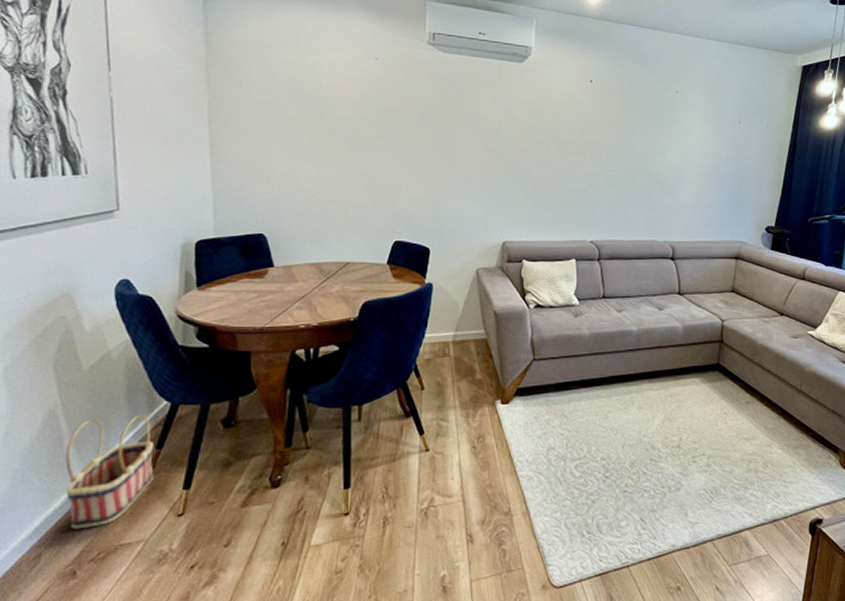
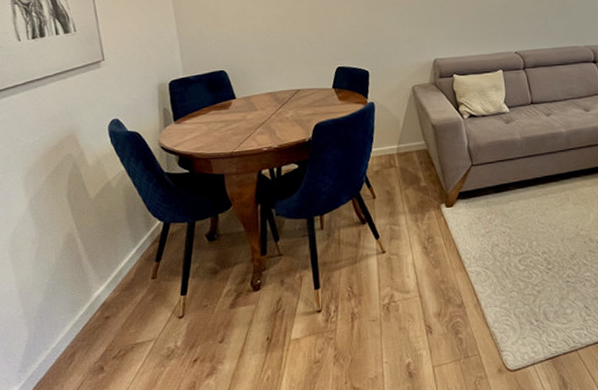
basket: present [65,415,154,530] -> none [85,233,156,332]

